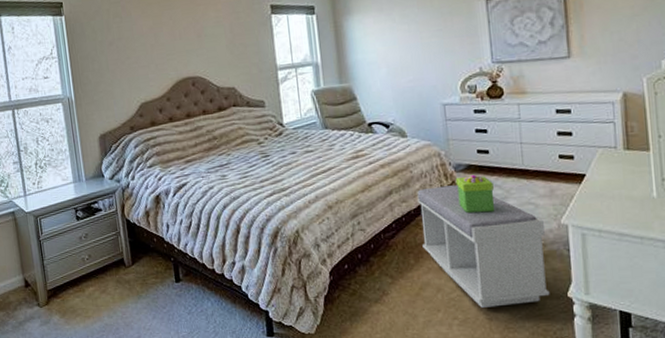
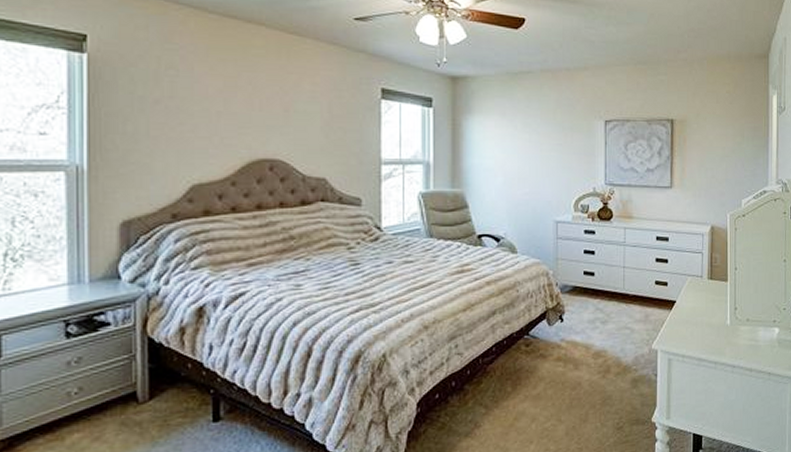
bench: present [417,185,550,308] -> none [521,307,637,437]
decorative box: present [455,174,494,214] -> none [560,296,595,337]

